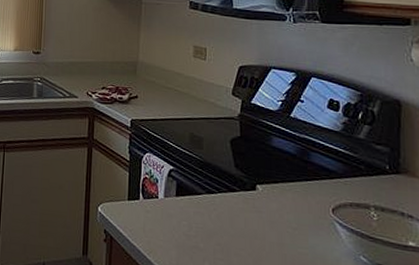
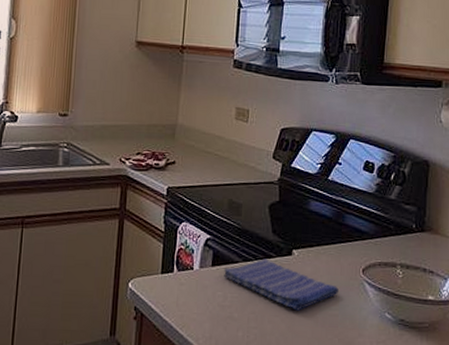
dish towel: none [188,192,308,246] -> present [224,259,340,311]

